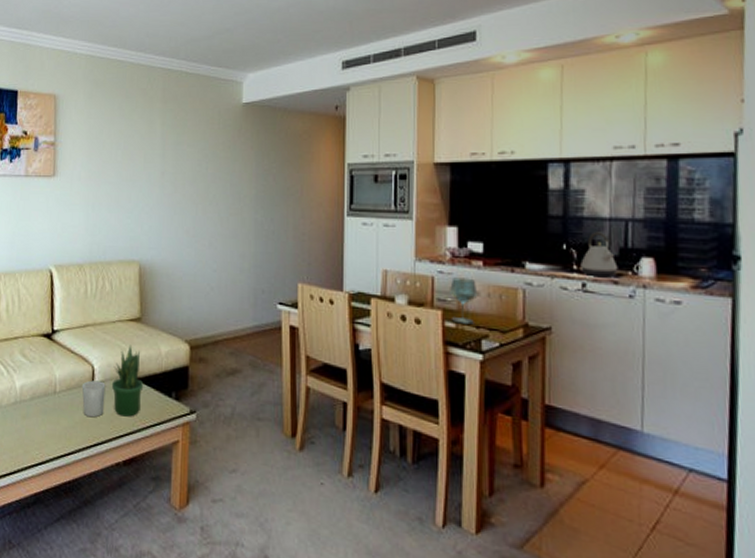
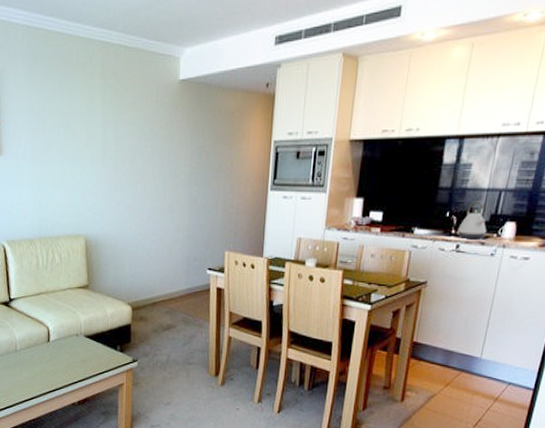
candle holder: present [81,380,106,418] -> none [39,339,60,369]
planter: present [111,345,144,417] -> none [65,309,93,367]
wine glass: present [448,277,478,325] -> none [349,243,374,281]

